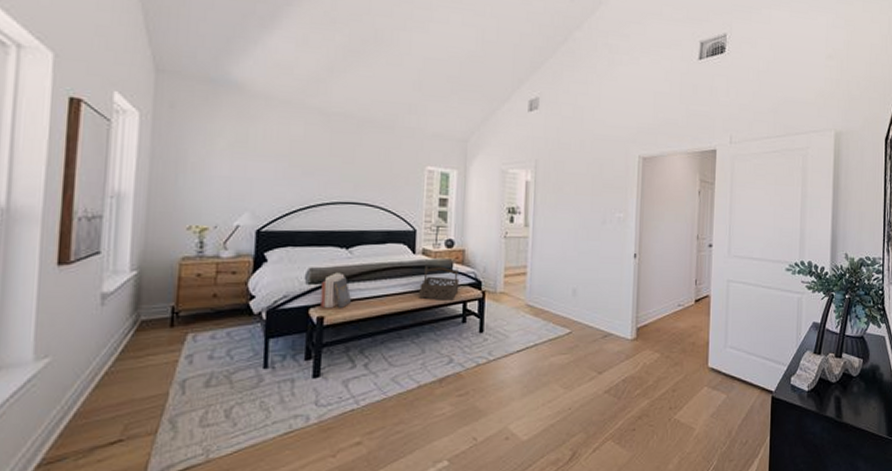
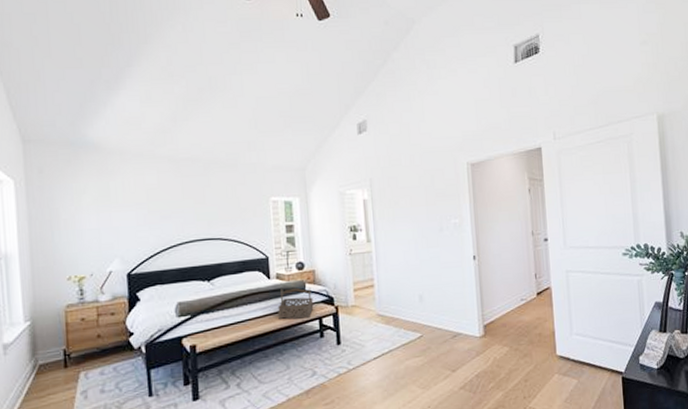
books: present [321,272,352,309] -> none [190,303,219,337]

